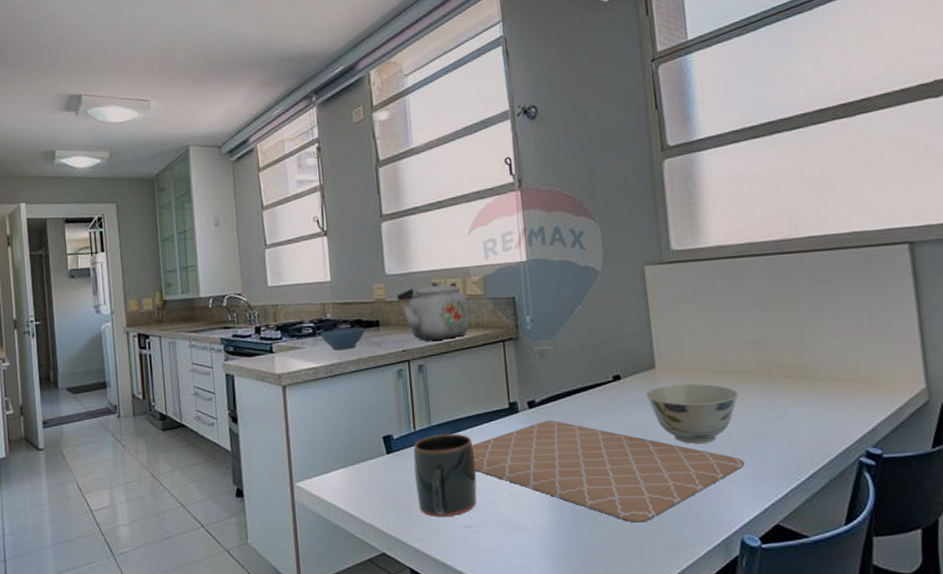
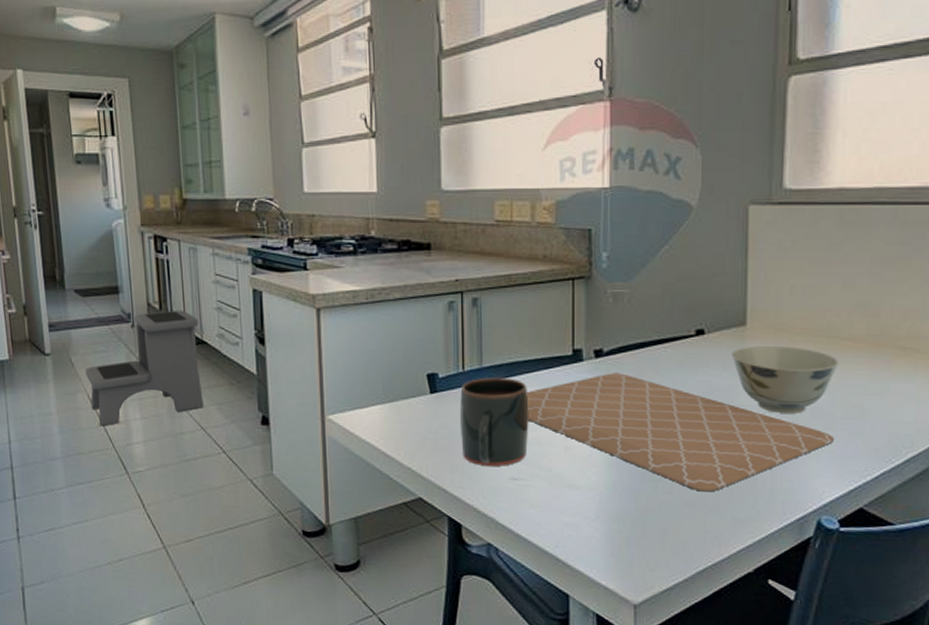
step stool: none [76,398,183,512] -> present [86,310,204,426]
bowl: present [319,327,366,351] -> none [361,249,414,274]
kettle: present [396,281,469,342] -> none [452,202,535,273]

